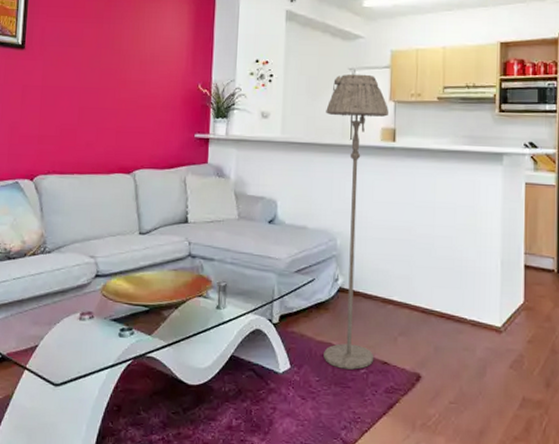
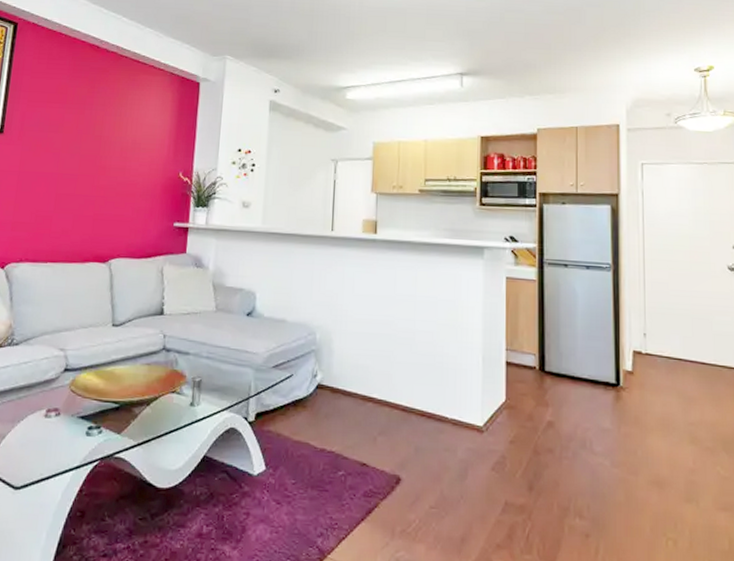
floor lamp: present [323,74,388,370] -> none [300,164,370,472]

